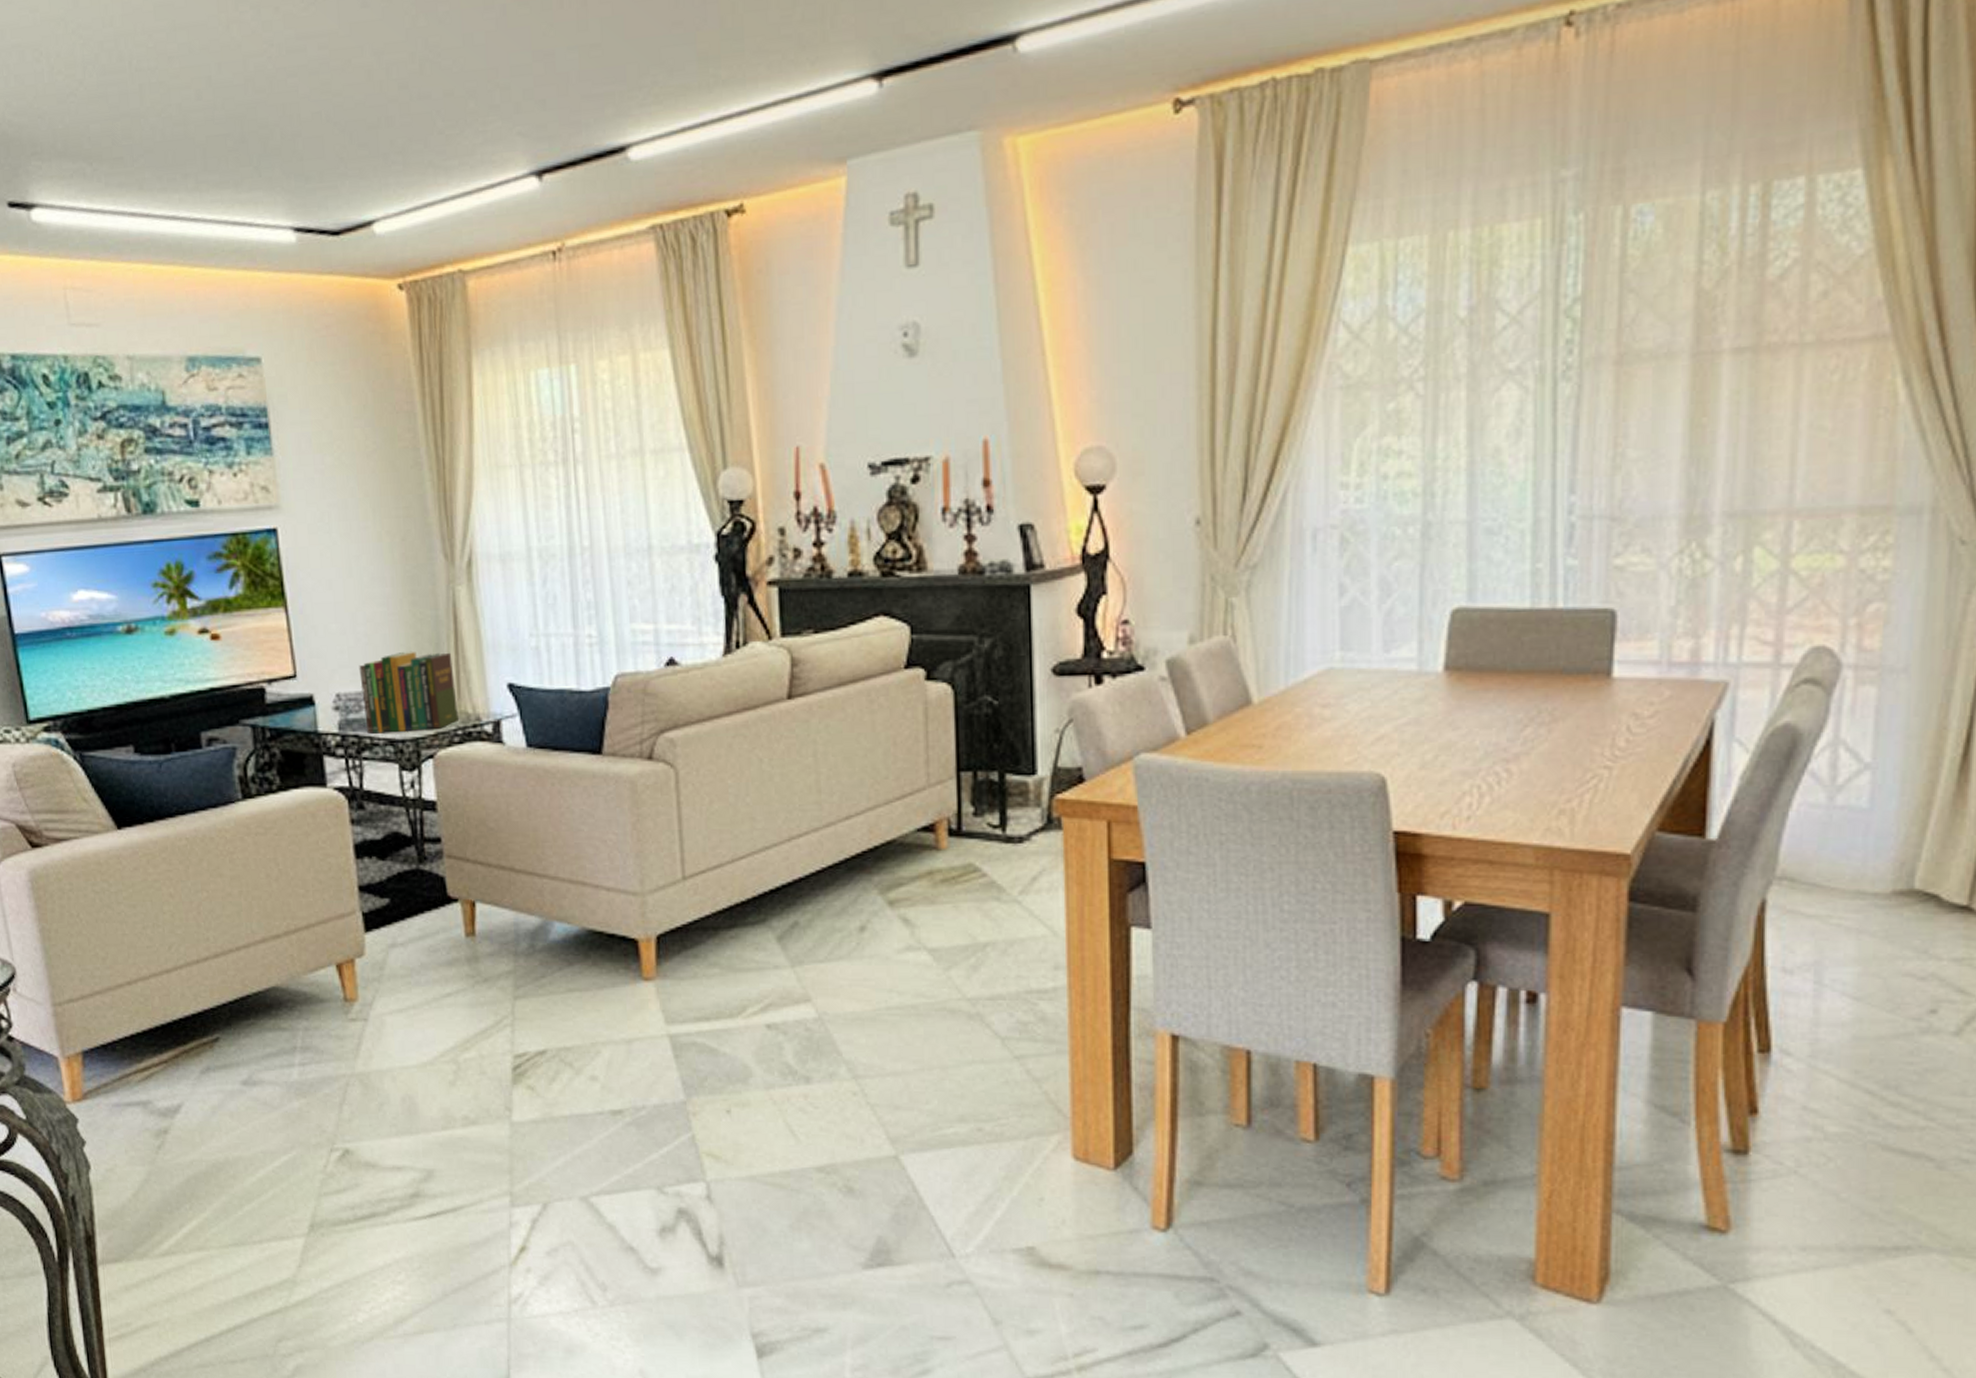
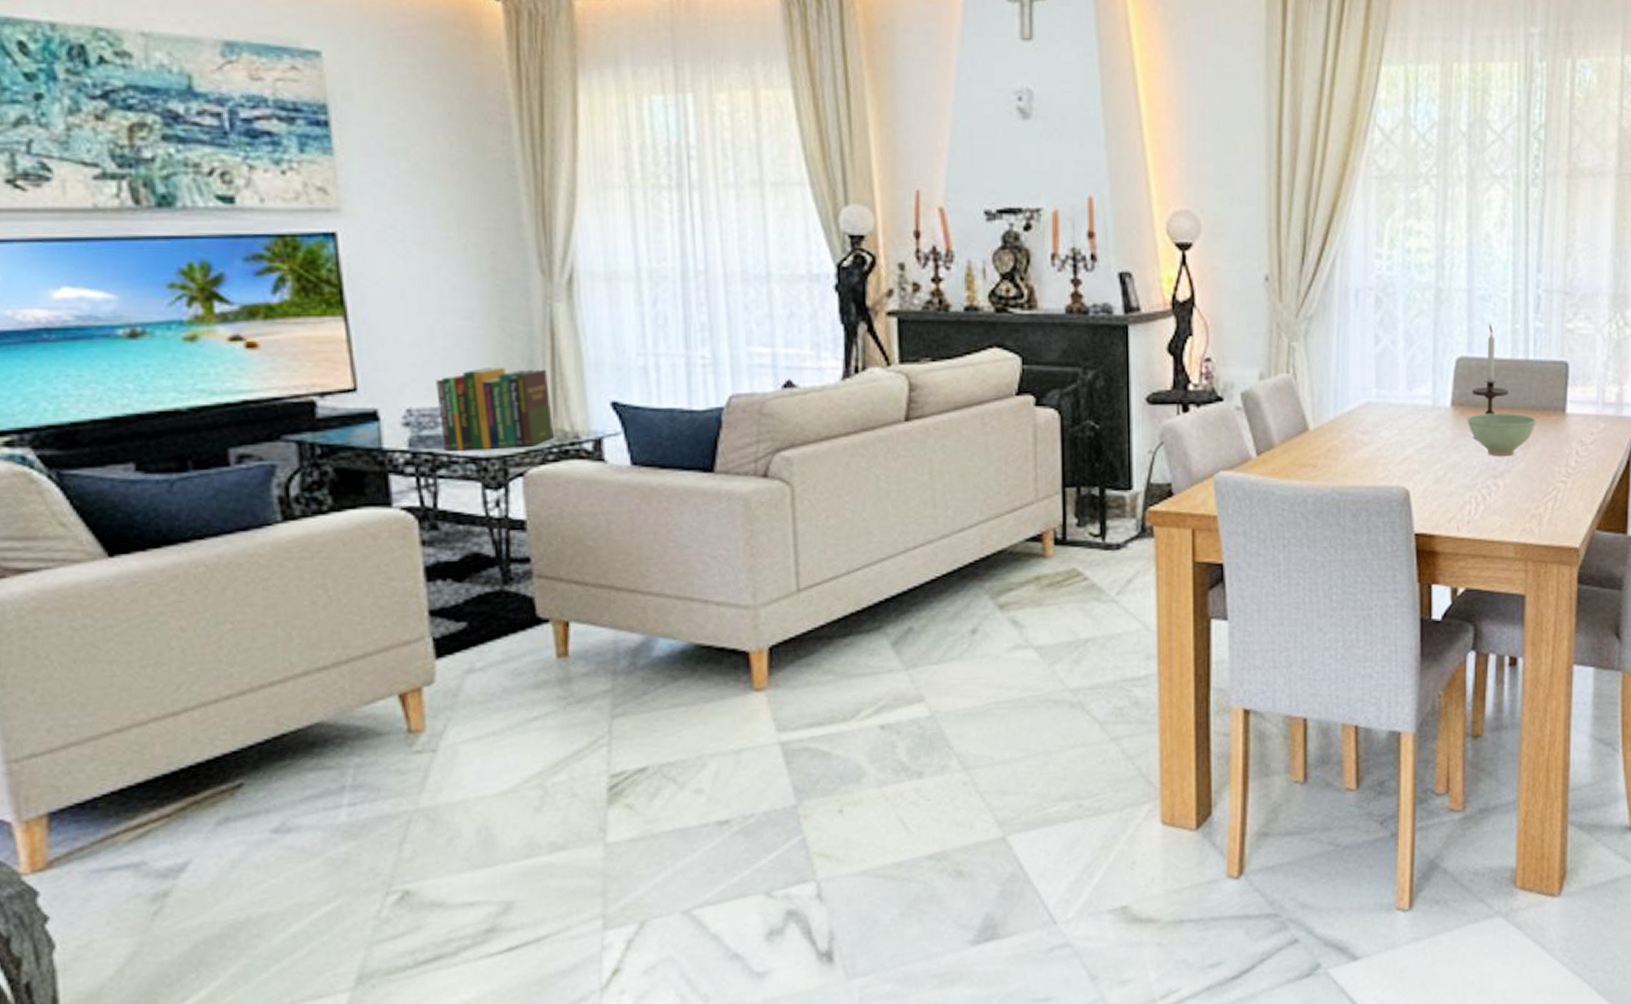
bowl: none [1466,679,1568,734] -> present [1466,413,1537,456]
candlestick: none [1474,562,1526,682] -> present [1472,323,1508,415]

